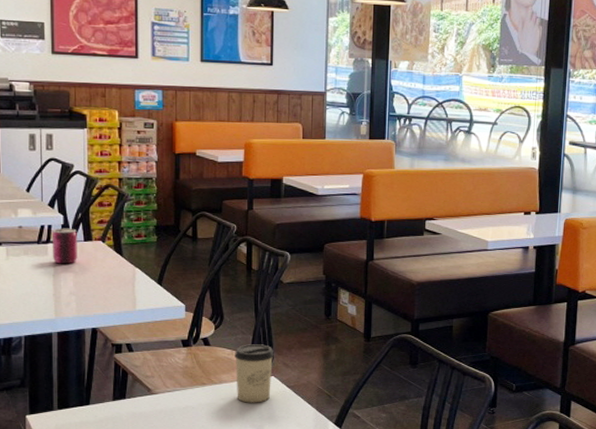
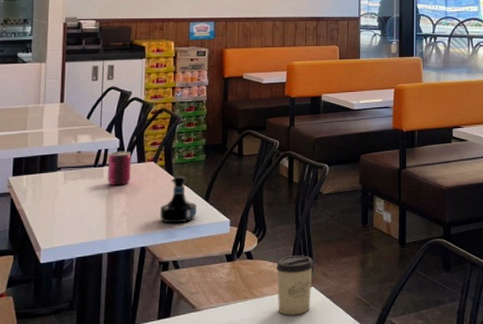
tequila bottle: none [111,257,149,306] -> present [160,176,197,224]

